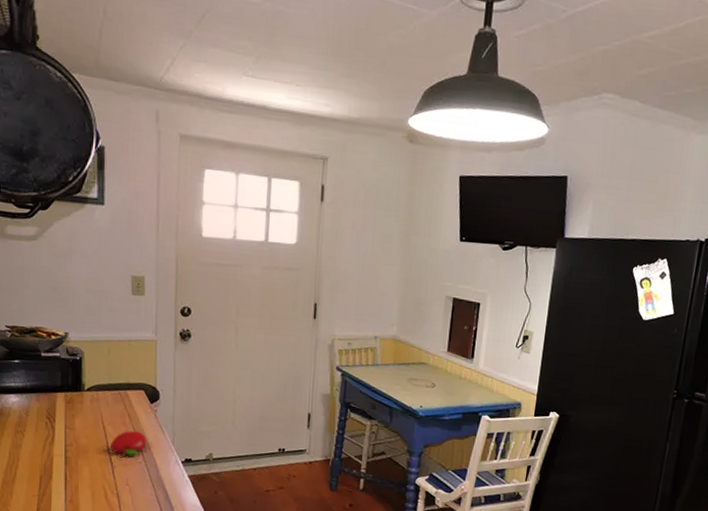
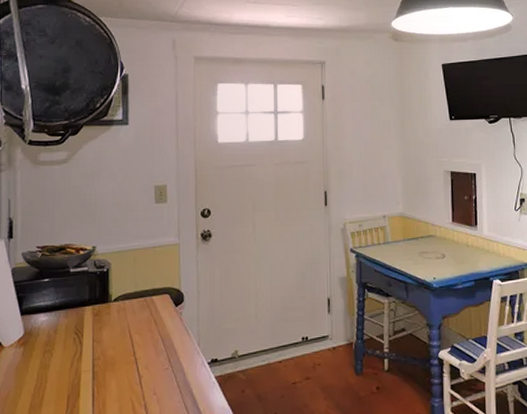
fruit: present [110,431,147,457] -> none [137,336,173,365]

